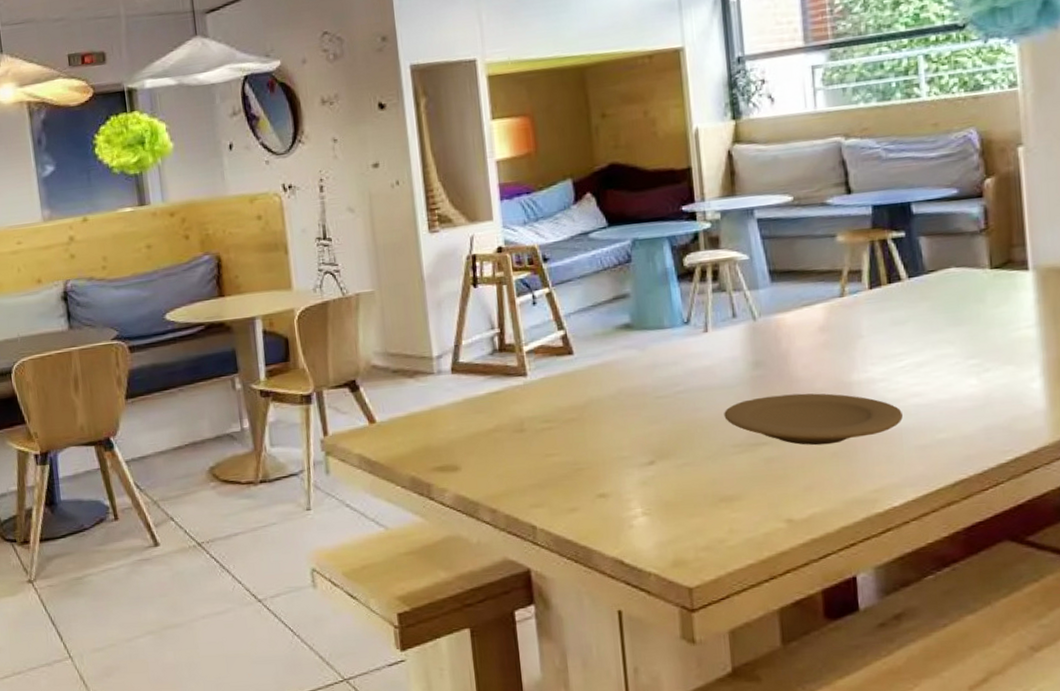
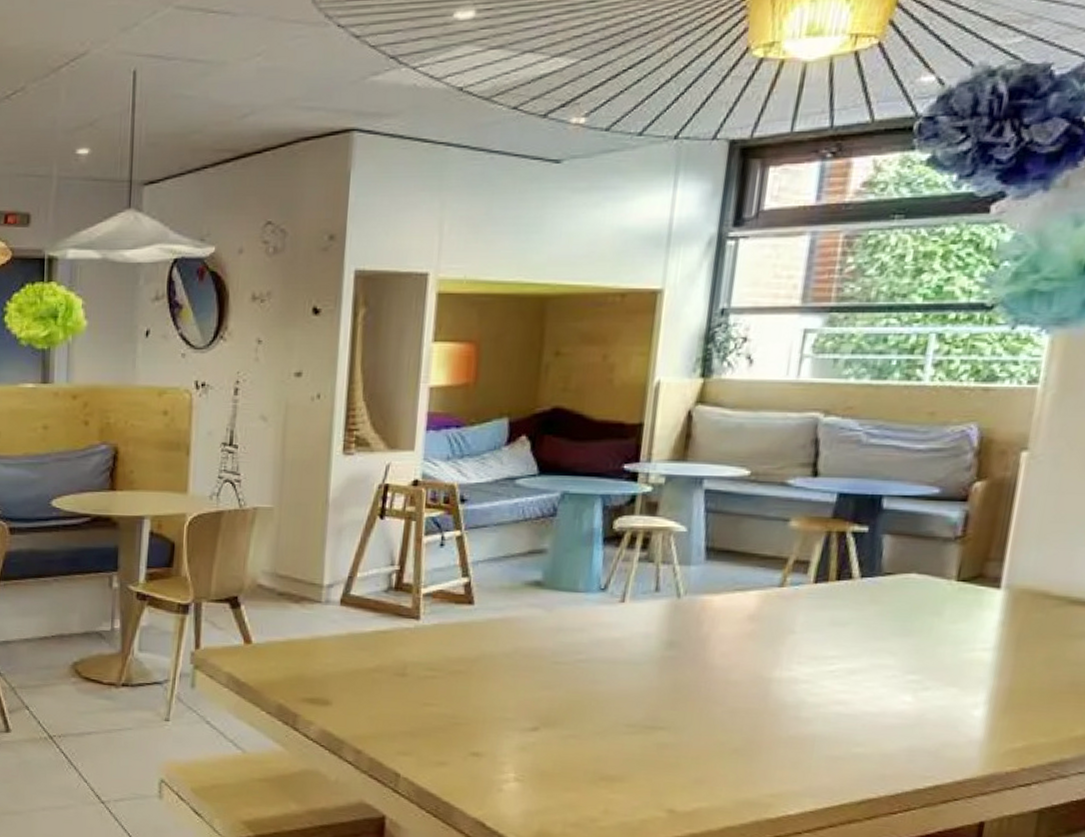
plate: present [724,393,903,446] -> none [623,679,821,740]

